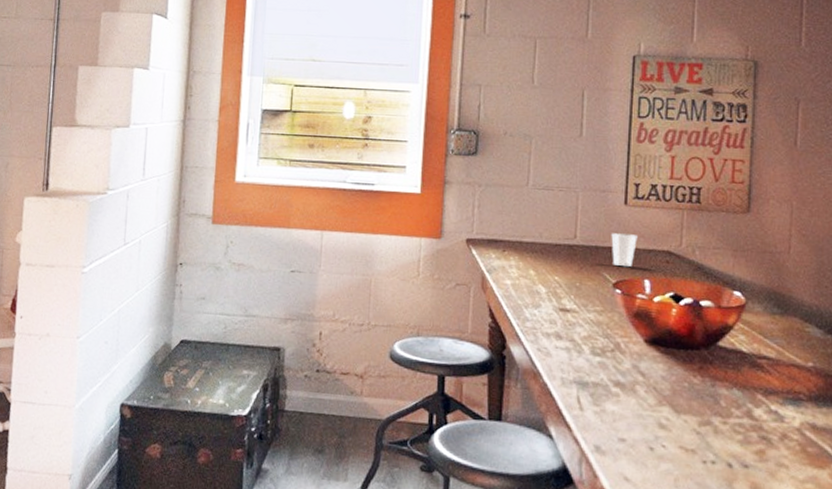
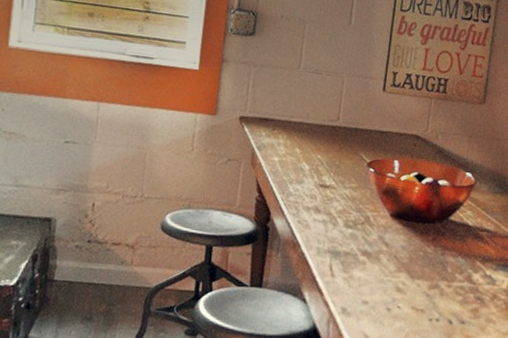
dixie cup: present [611,233,638,266] -> none [368,117,392,148]

